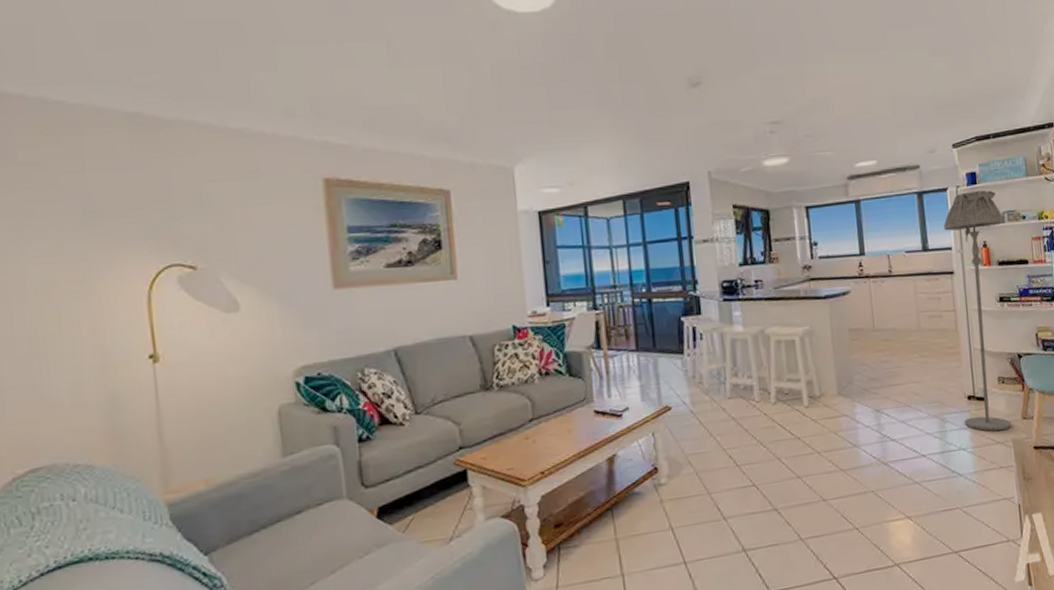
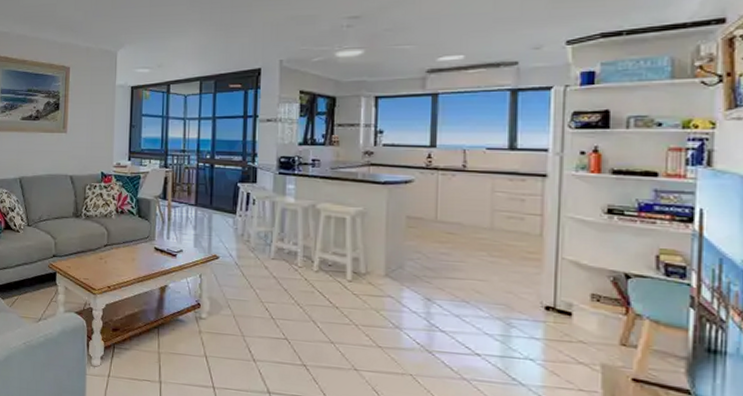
floor lamp: present [944,190,1012,431] -> none [537,92,629,352]

